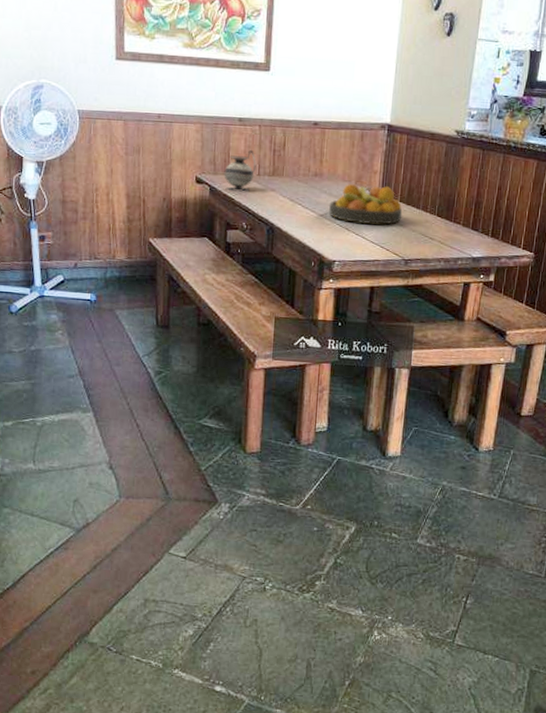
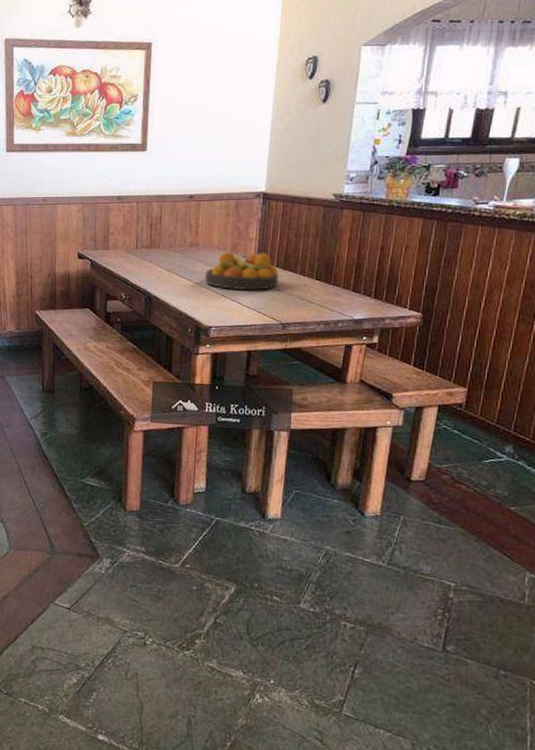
pitcher: present [224,149,256,192] -> none [104,224,134,265]

